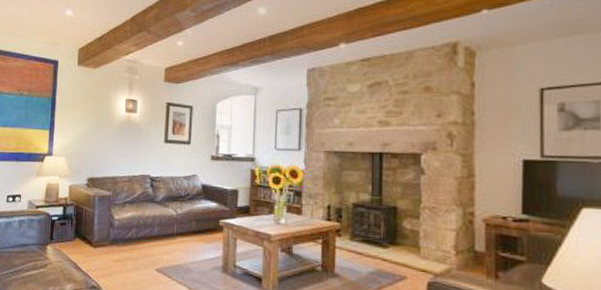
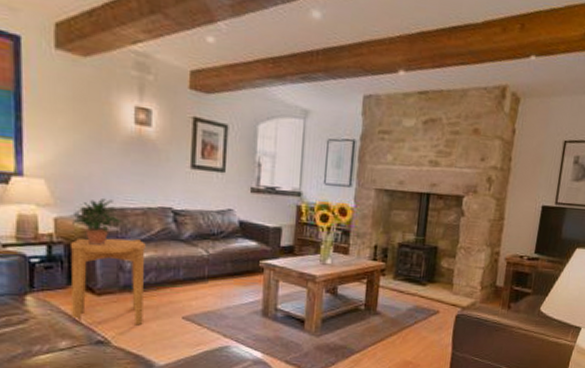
side table: none [75,200,130,275] -> present [71,238,146,326]
potted plant: none [80,170,114,207] -> present [71,199,122,245]

